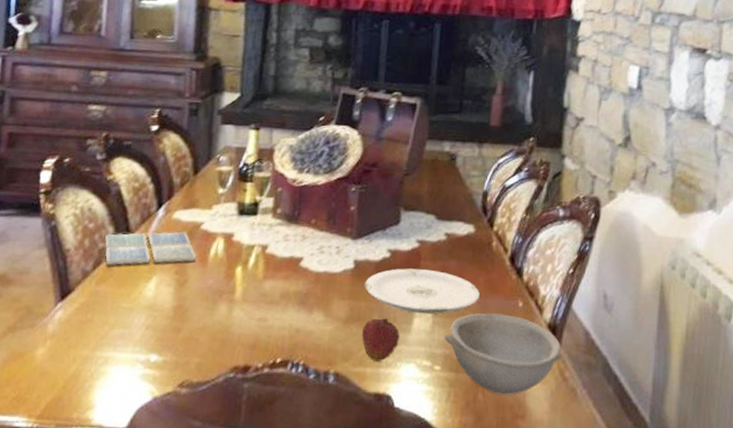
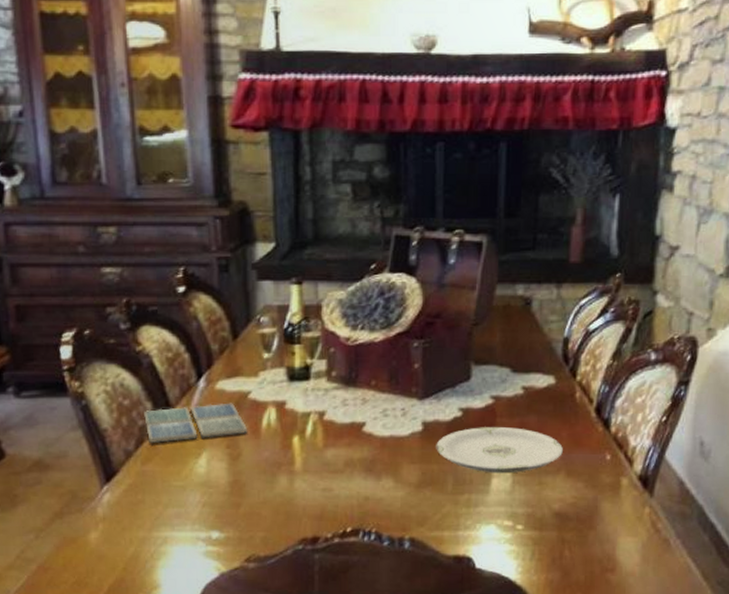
fruit: present [362,317,400,362] -> none [437,479,478,525]
bowl: present [444,313,563,395] -> none [526,468,655,550]

